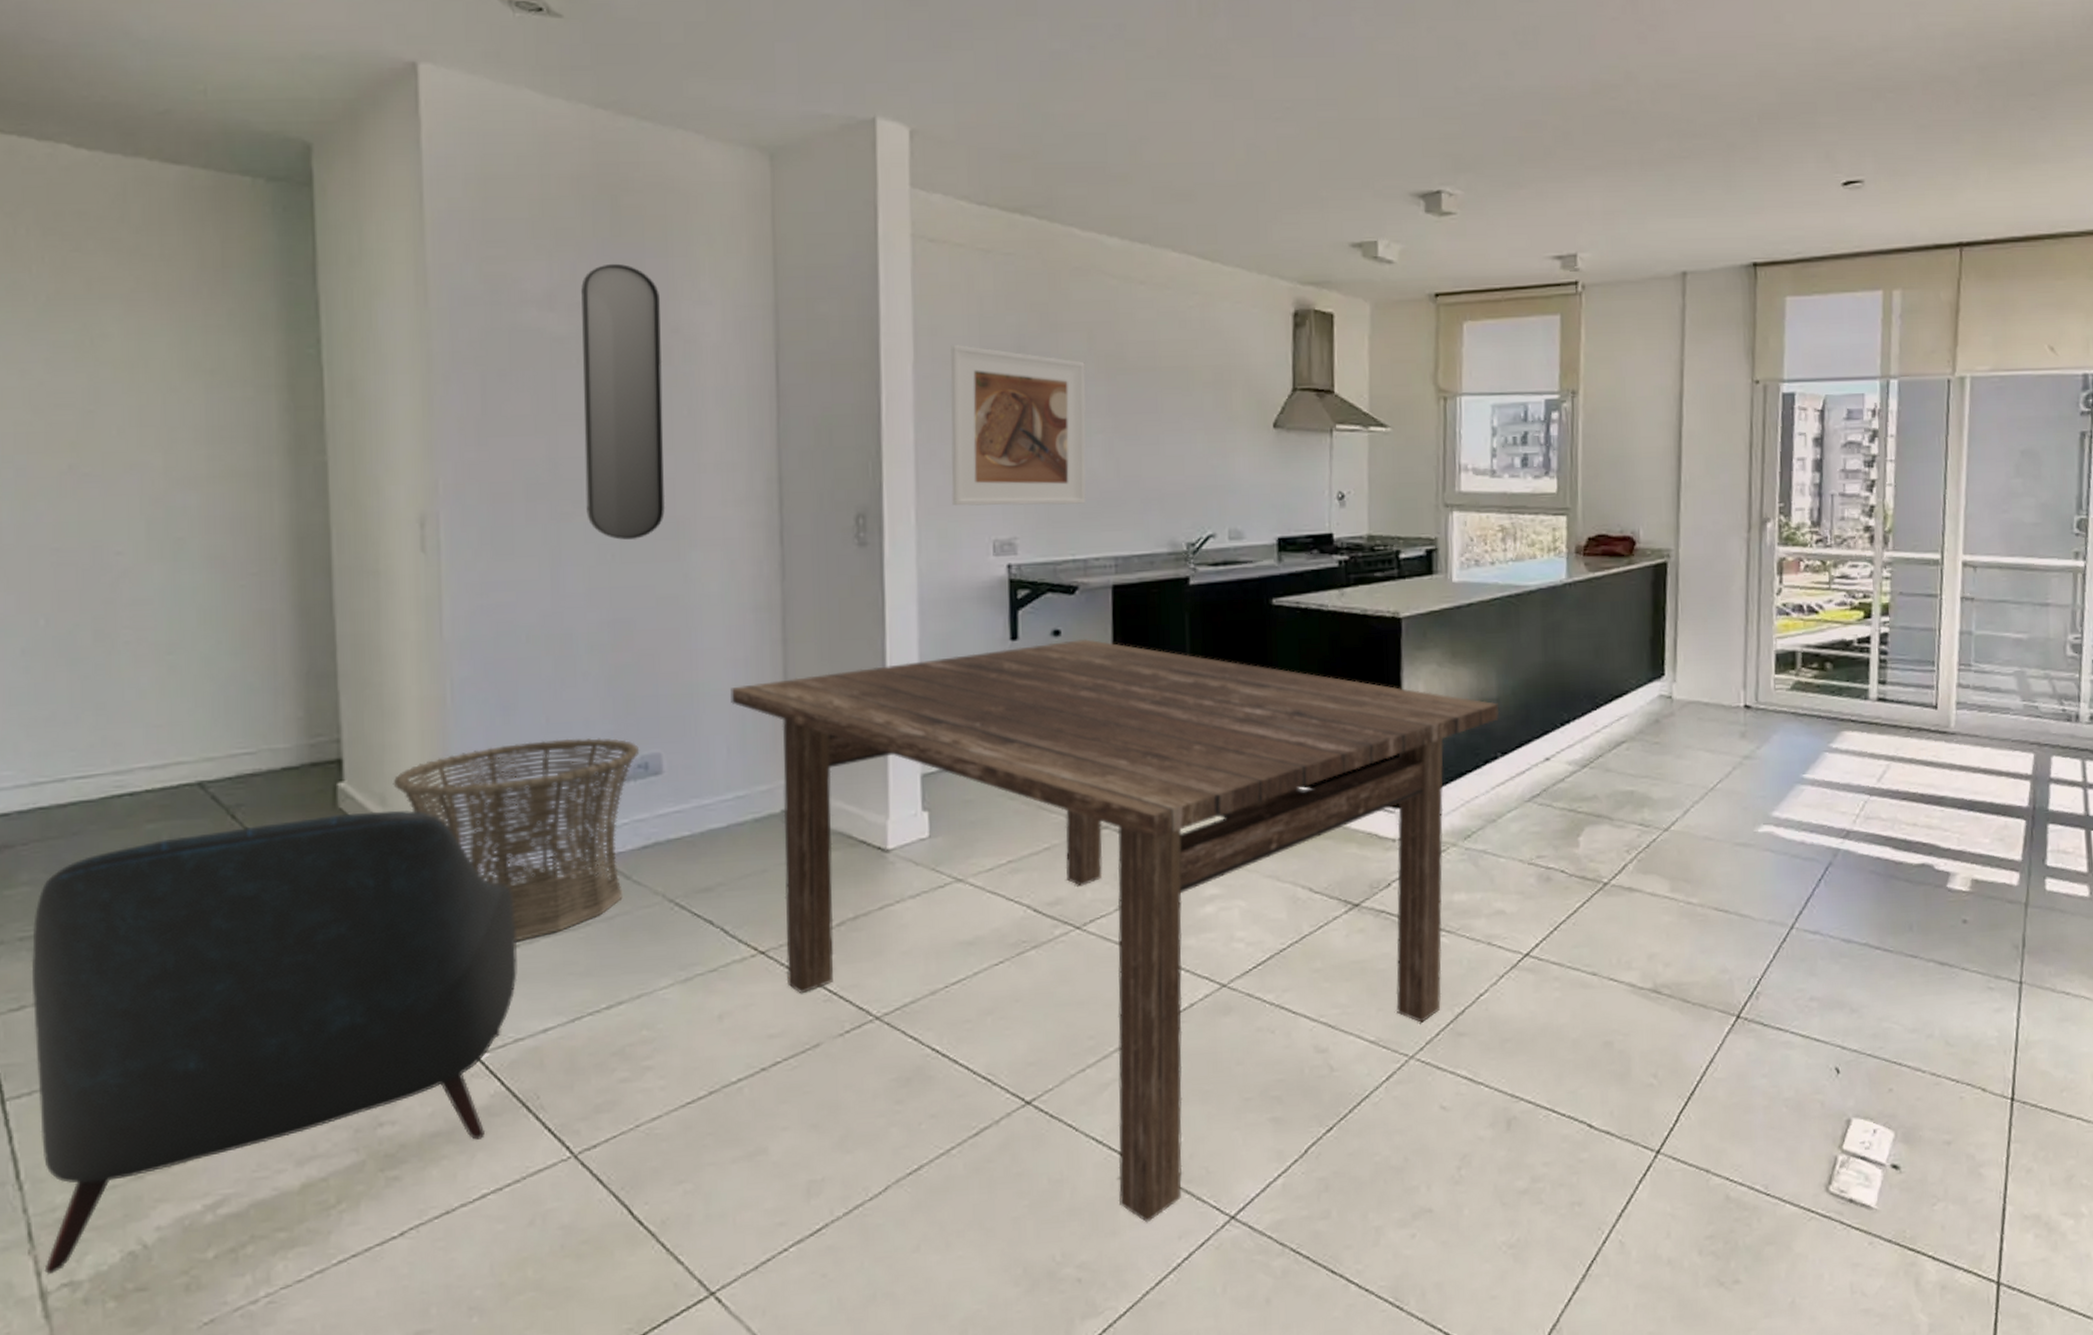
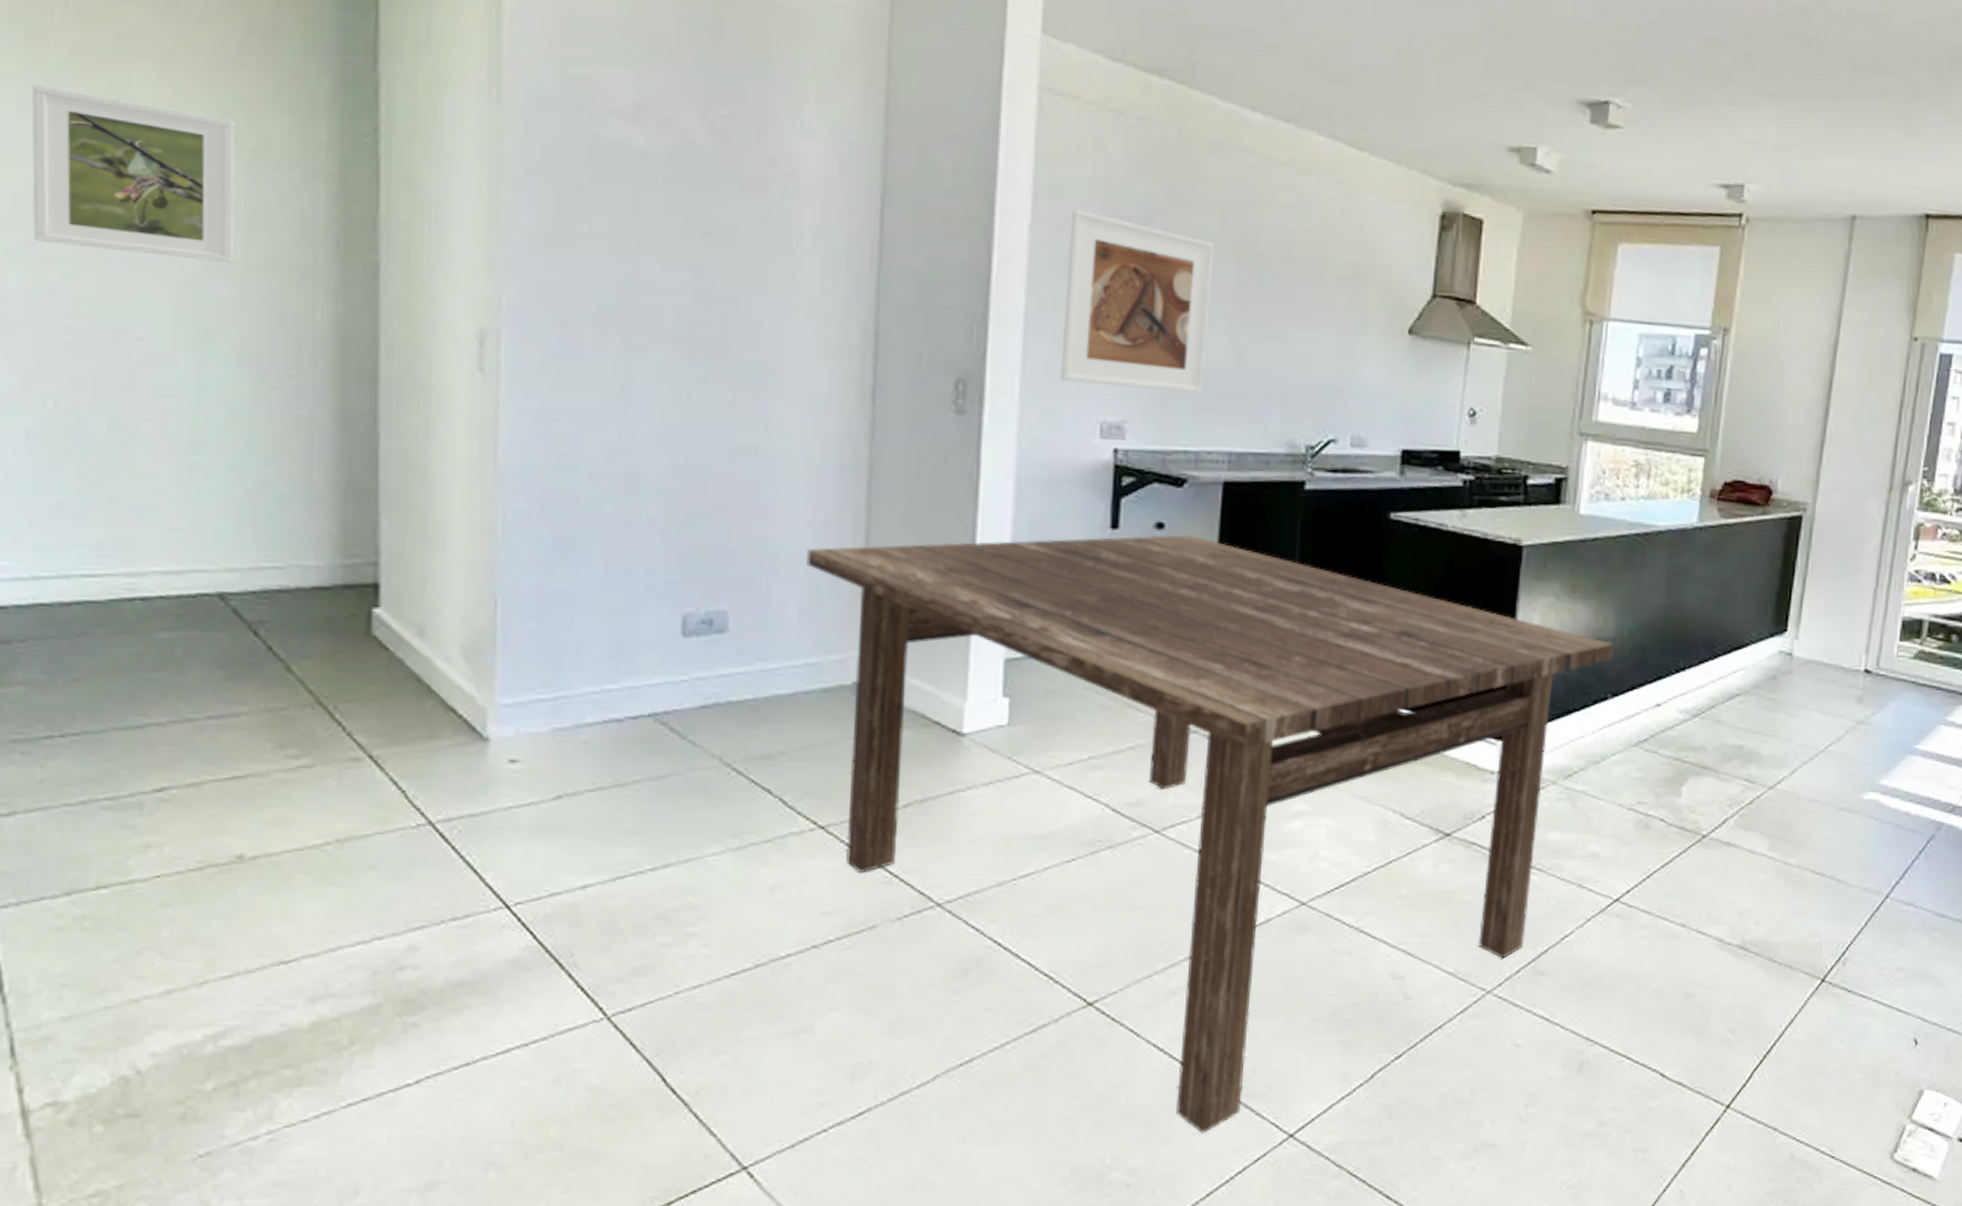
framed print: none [15,333,199,477] -> present [31,84,235,264]
armchair: present [31,810,517,1276] -> none [23,642,559,1093]
basket: present [393,738,640,941] -> none [433,584,705,792]
home mirror: present [581,263,665,540] -> none [663,80,759,383]

